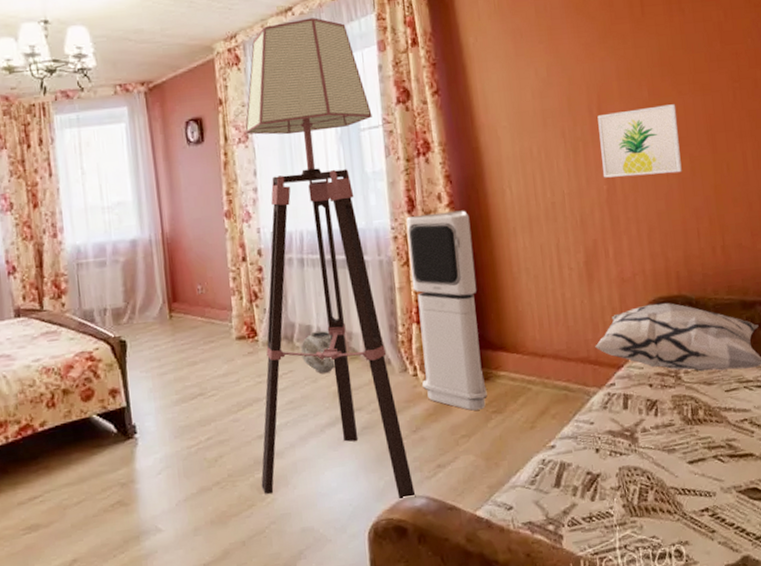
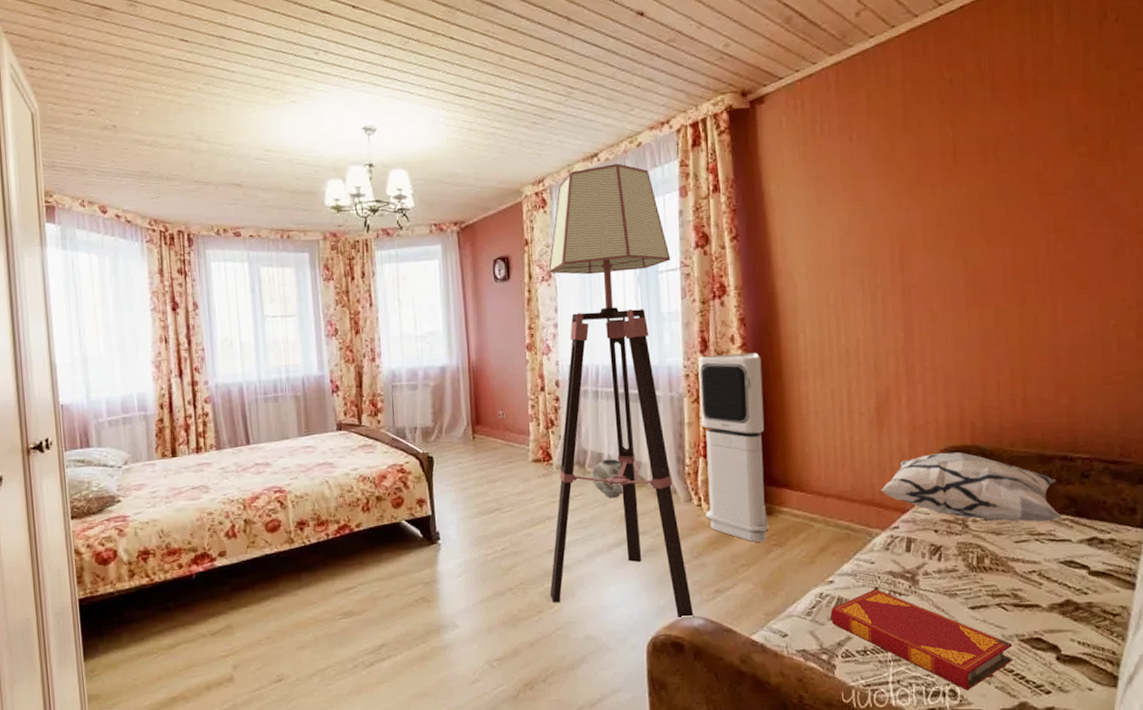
hardback book: none [554,451,732,549] -> present [830,589,1013,691]
wall art: present [597,104,682,178] -> none [899,255,985,327]

